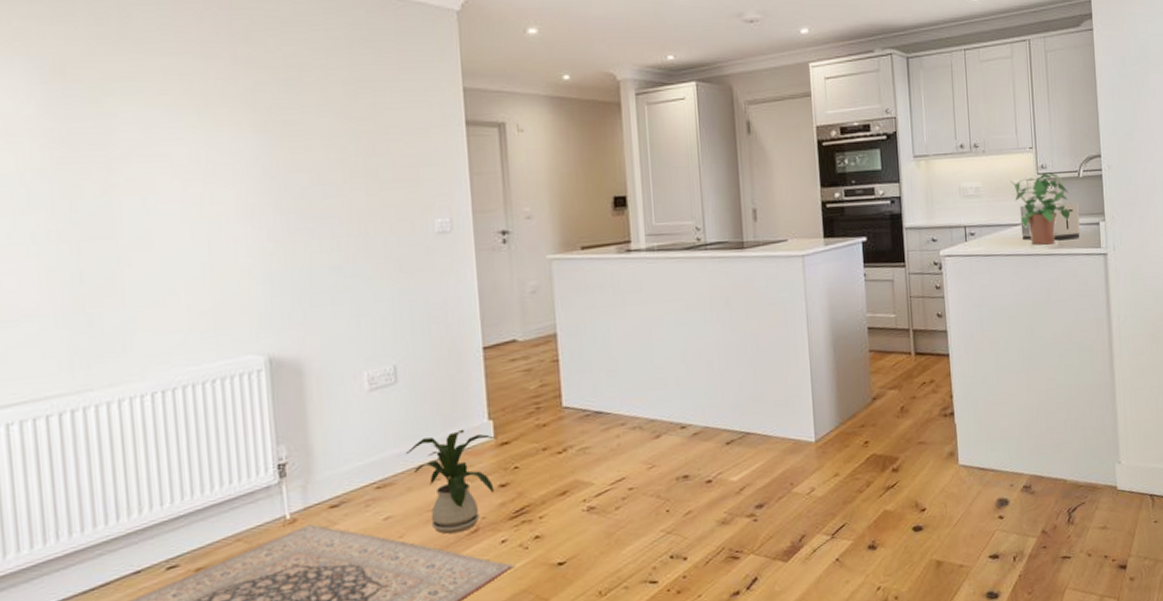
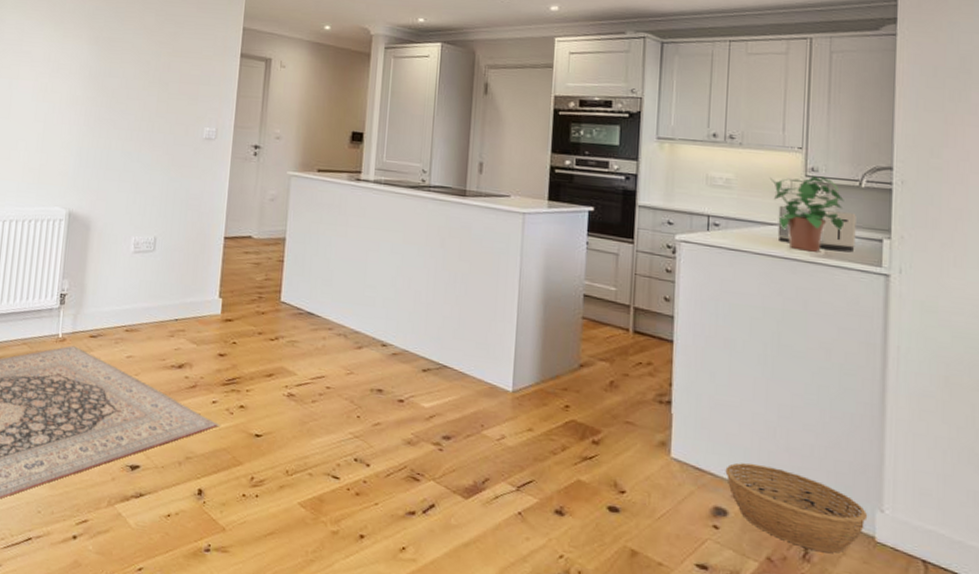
house plant: present [406,429,499,534] -> none [152,299,225,384]
basket: none [1003,449,1111,514] -> present [725,463,868,553]

